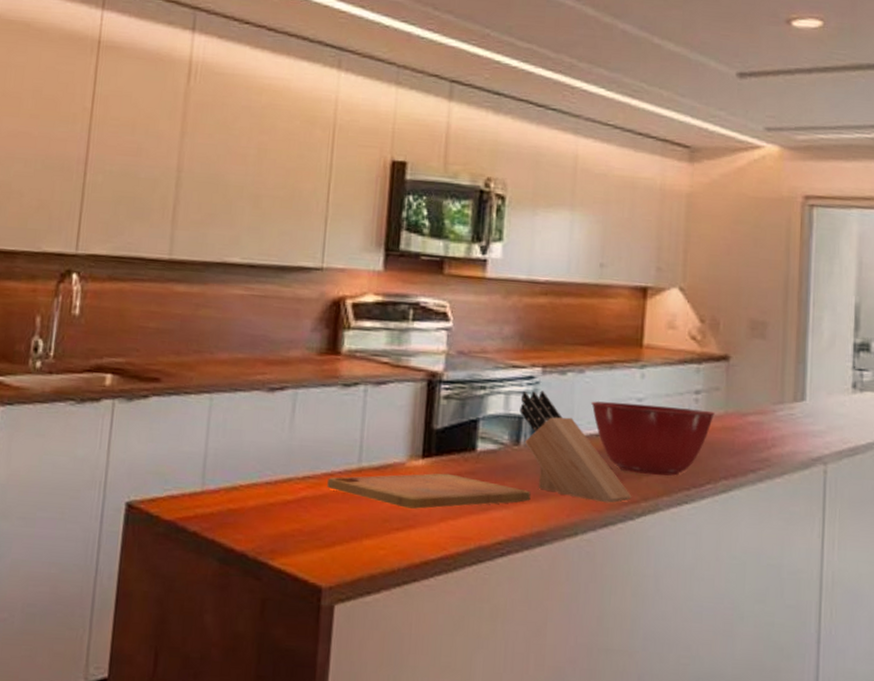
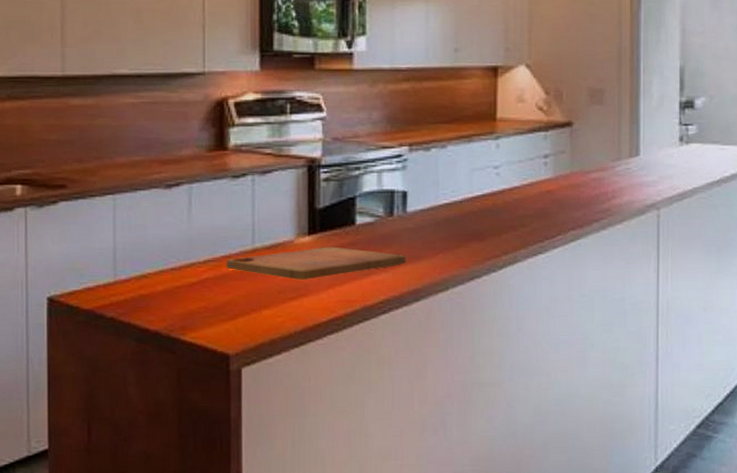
knife block: present [520,390,632,503] -> none [391,167,494,260]
mixing bowl: present [591,401,715,476] -> none [454,171,562,232]

